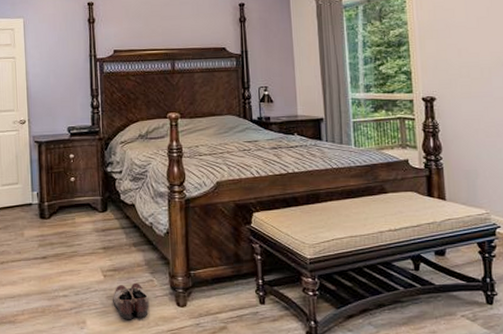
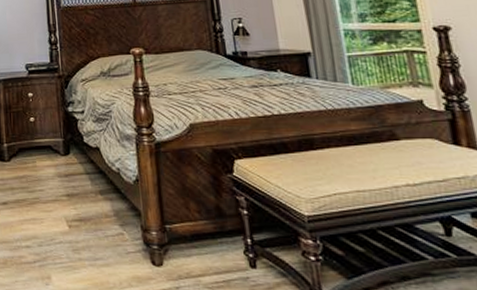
shoe: present [113,282,149,320] -> none [79,235,121,278]

